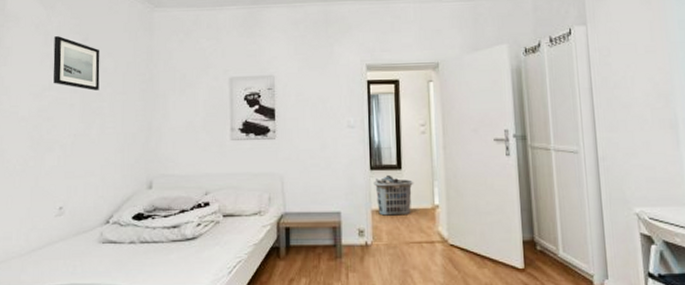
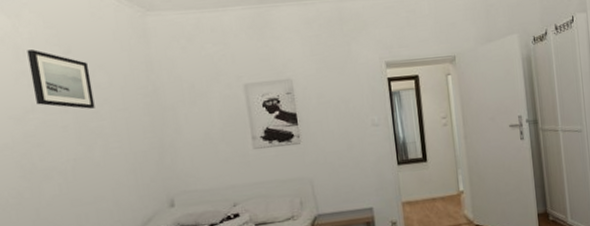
clothes hamper: present [373,174,414,216] -> none [401,167,440,207]

